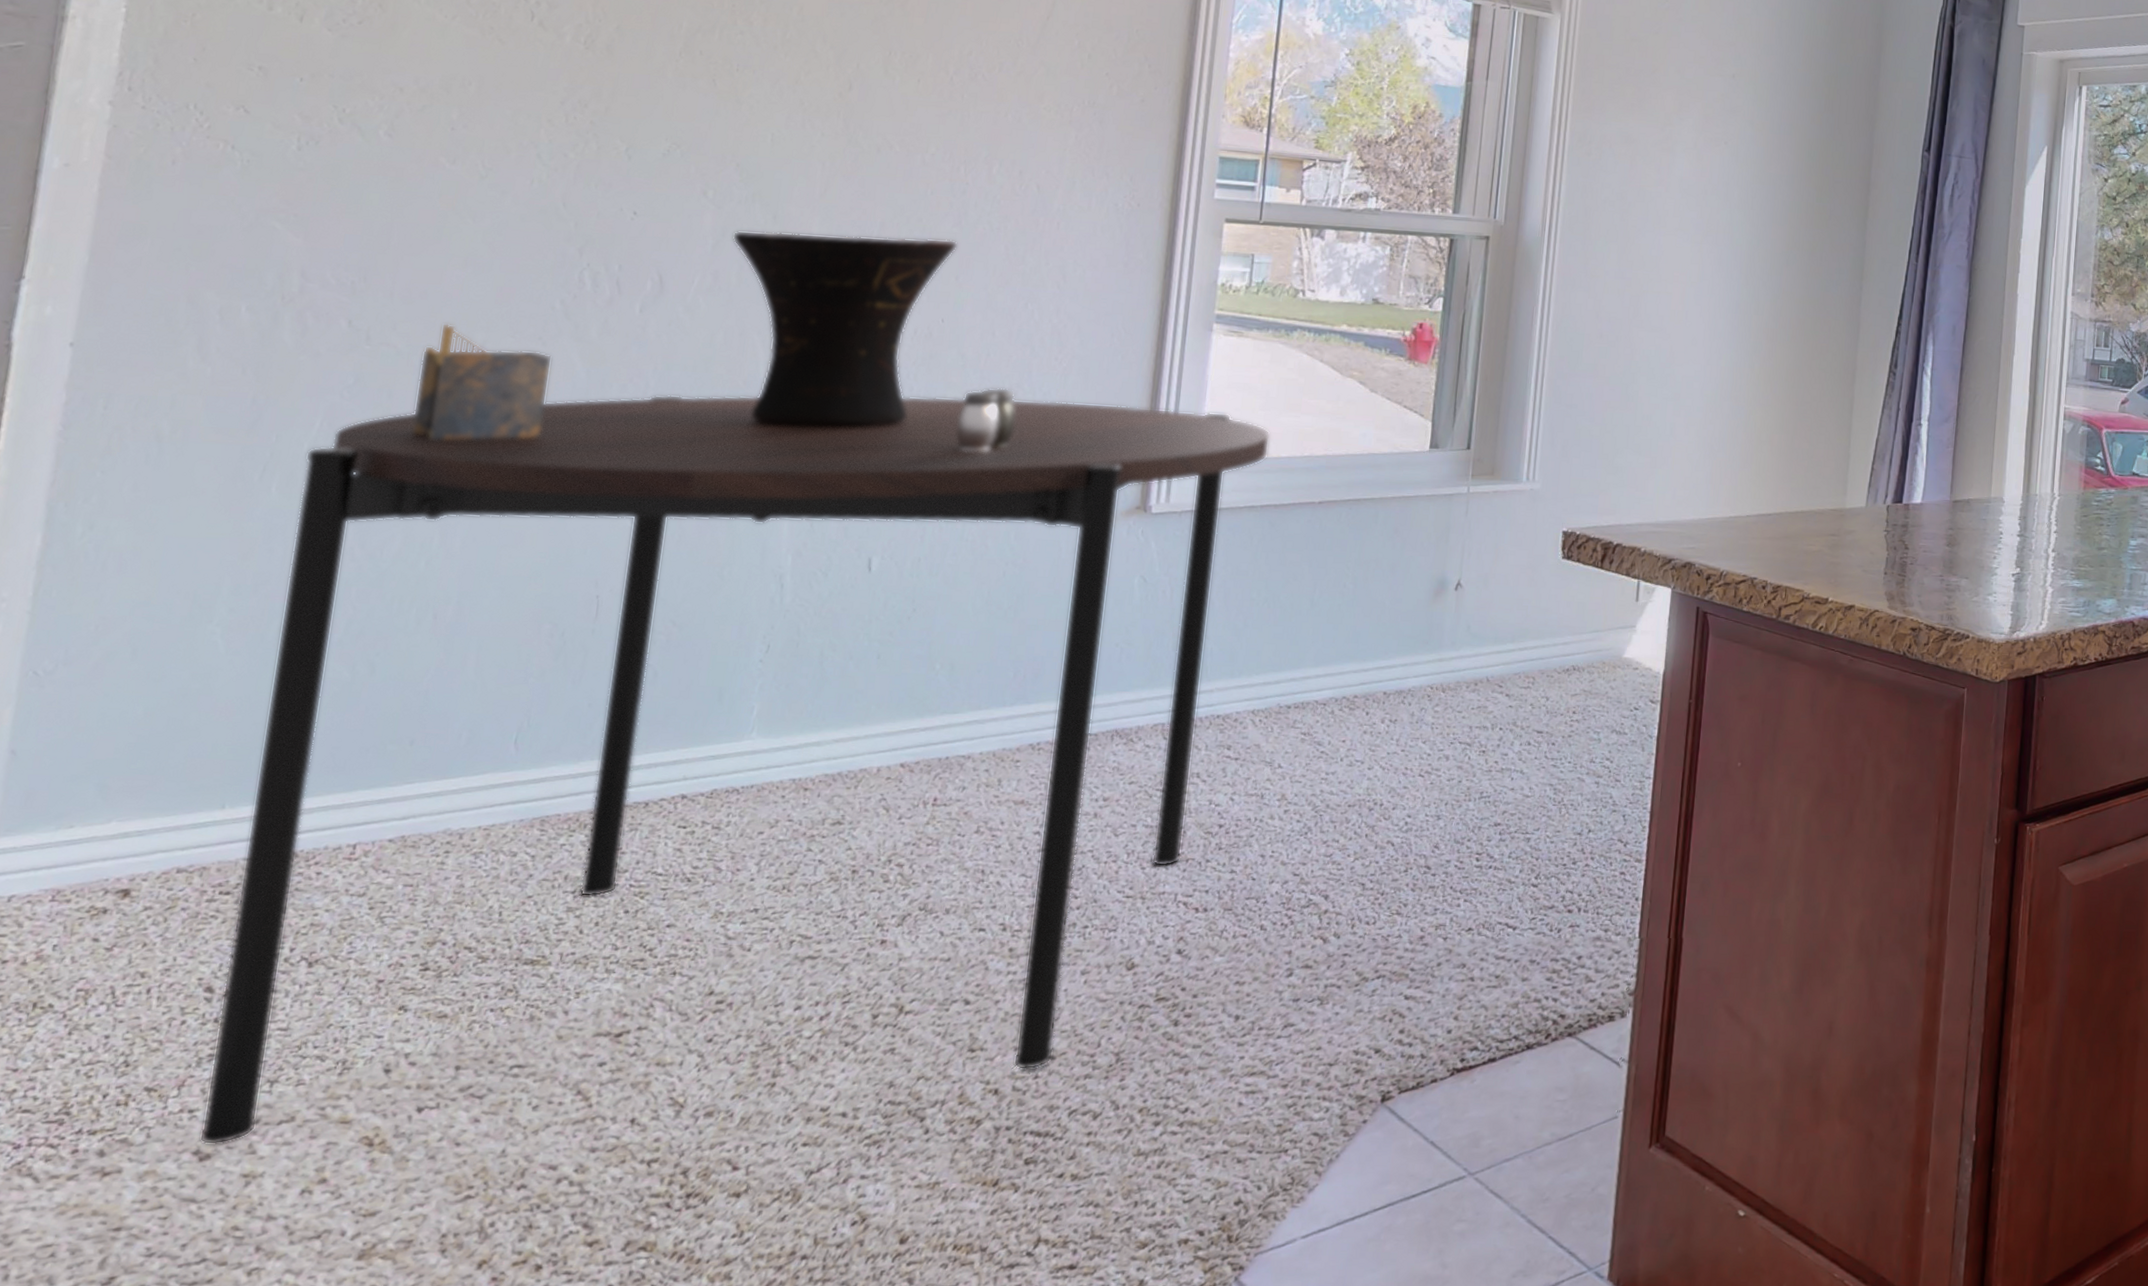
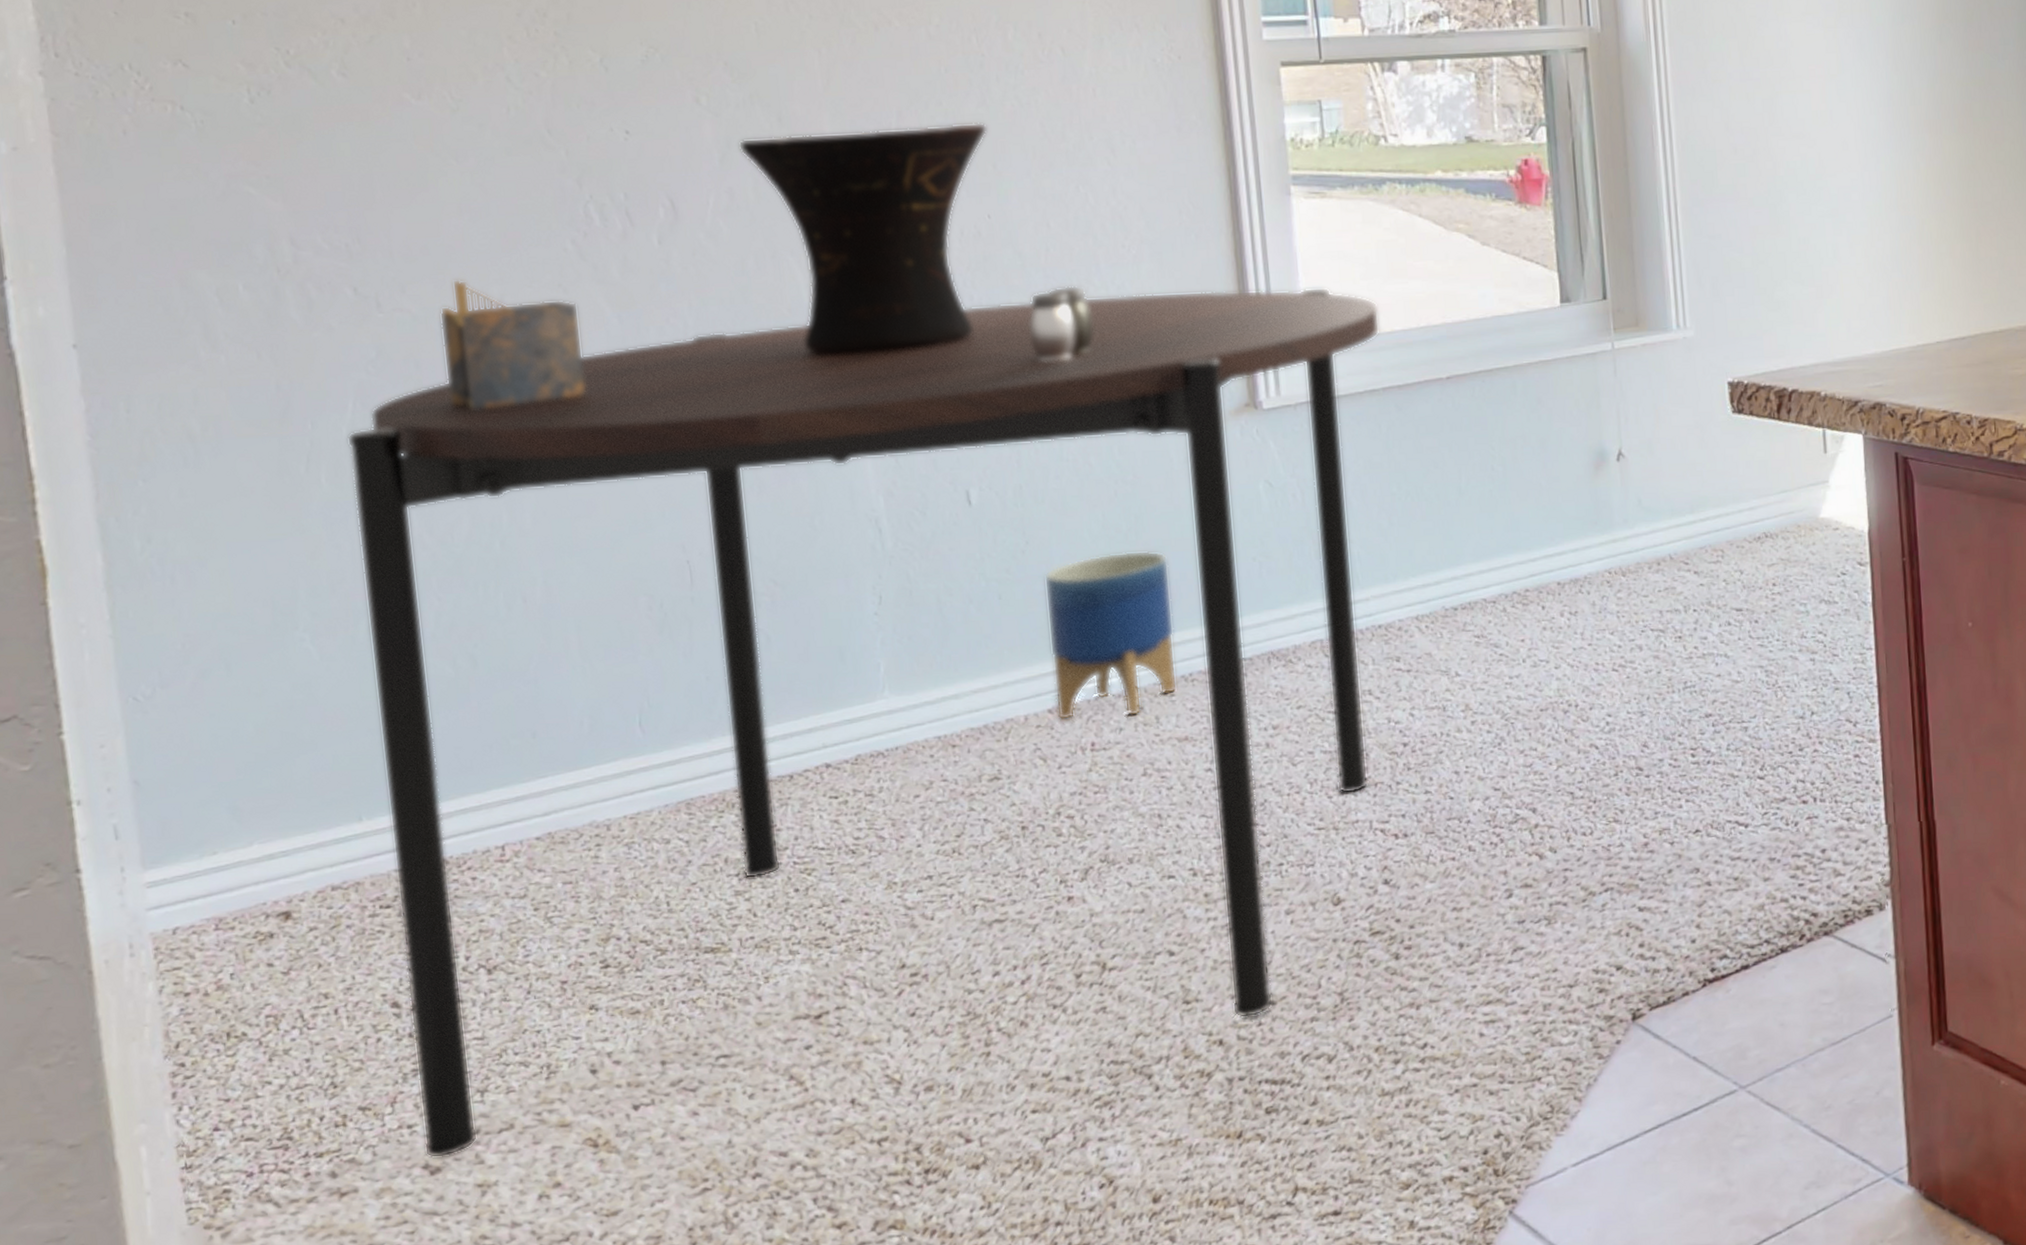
planter: none [908,626,1040,778] -> present [1043,550,1178,720]

